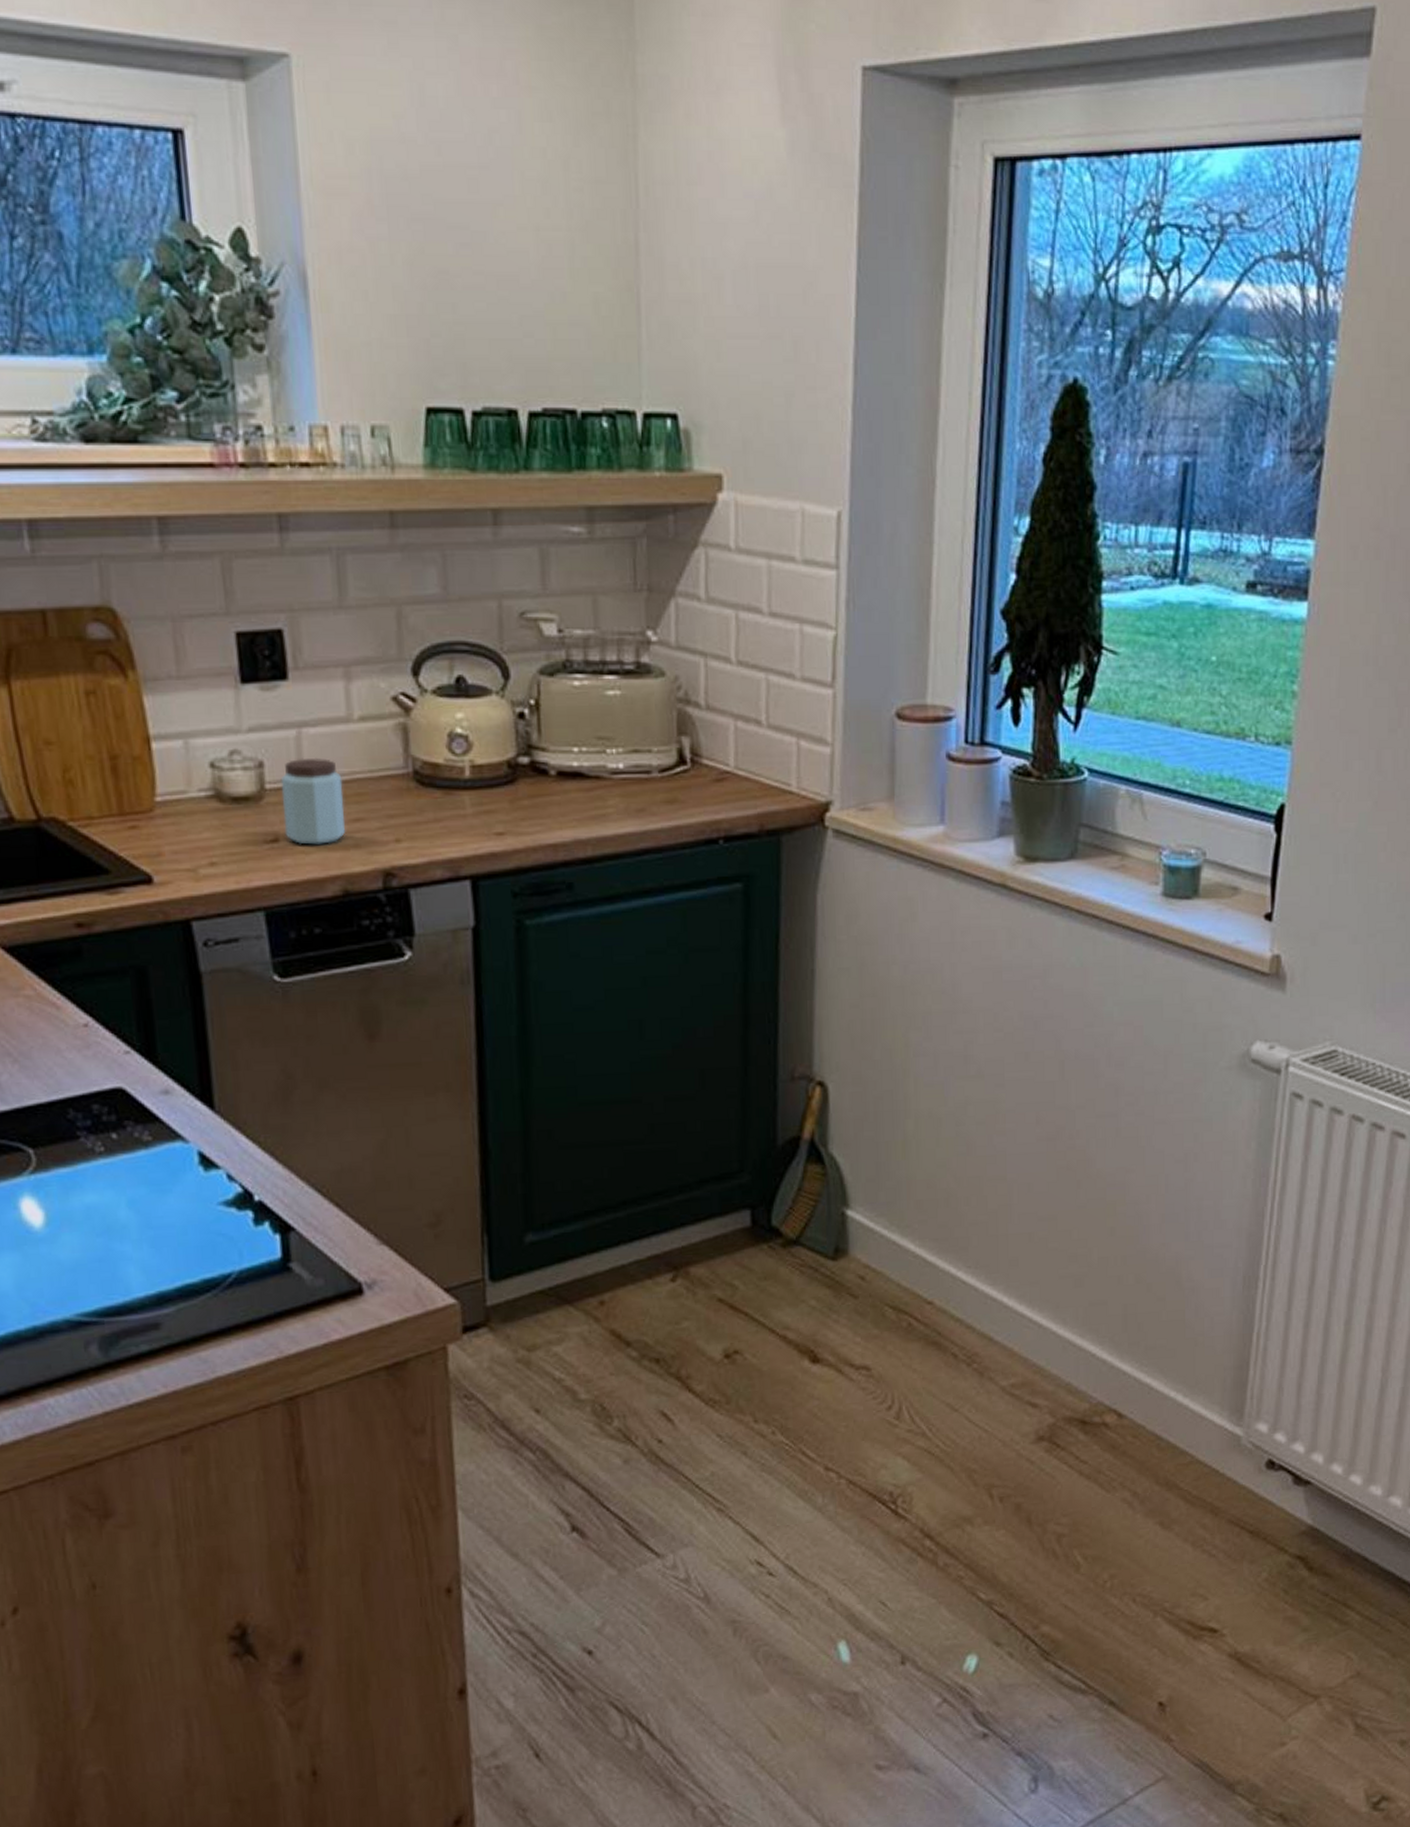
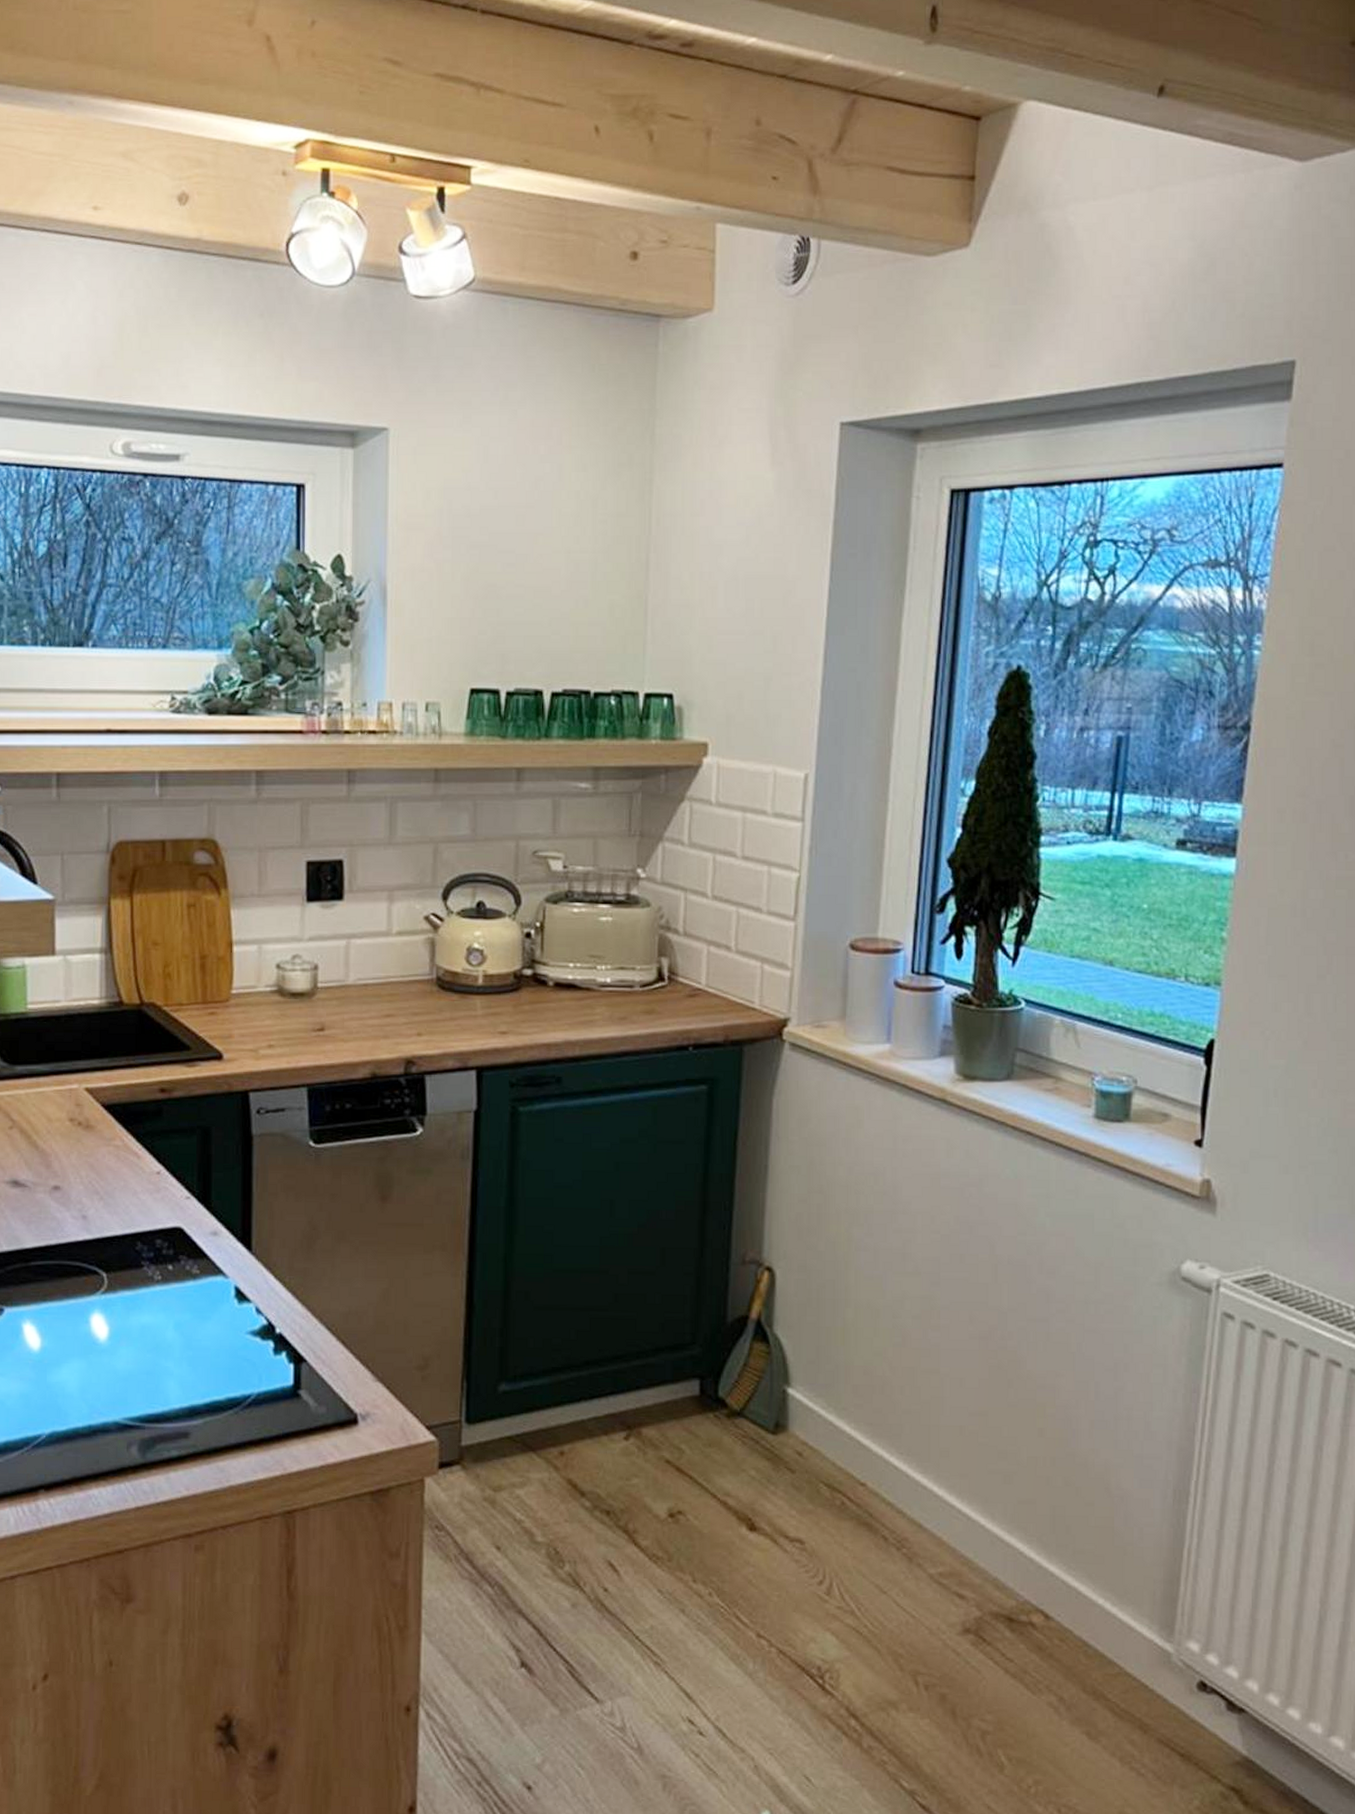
peanut butter: present [280,757,346,845] -> none [329,963,379,1035]

